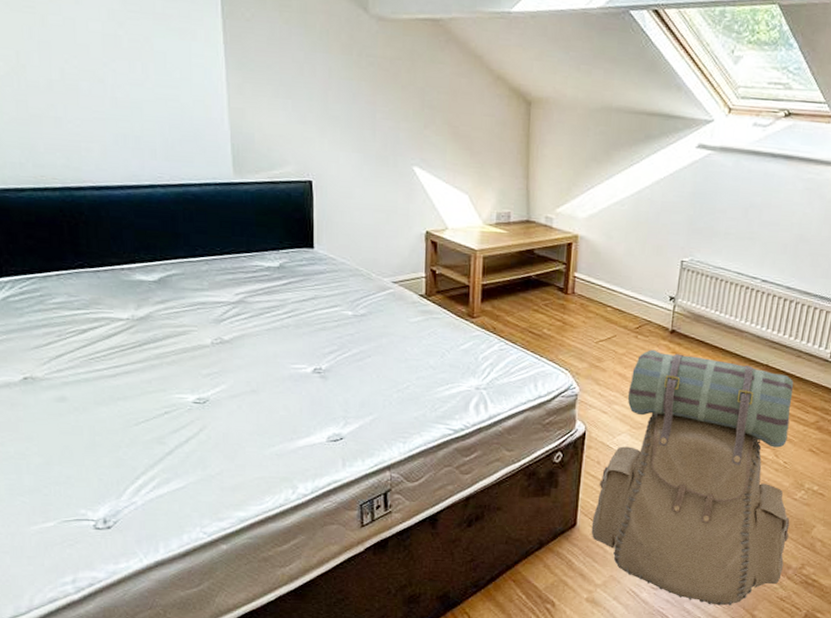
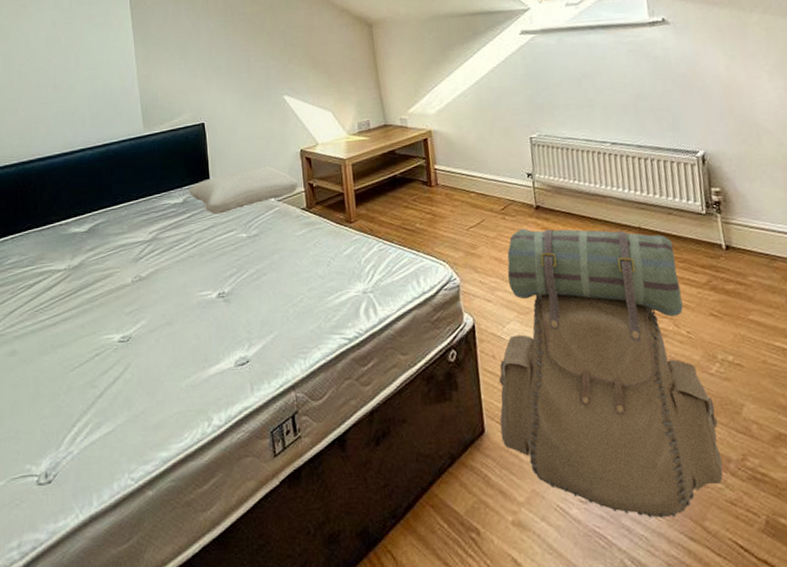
pillow: none [287,242,419,287] -> present [188,165,299,215]

